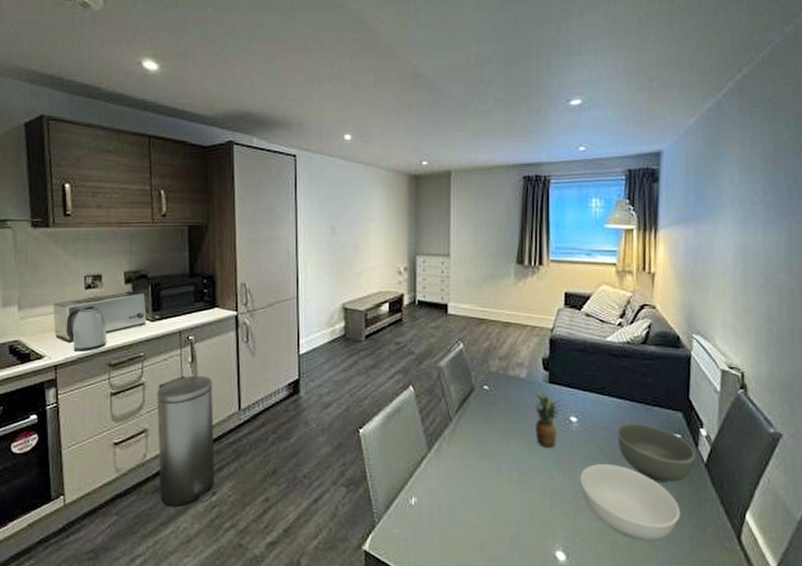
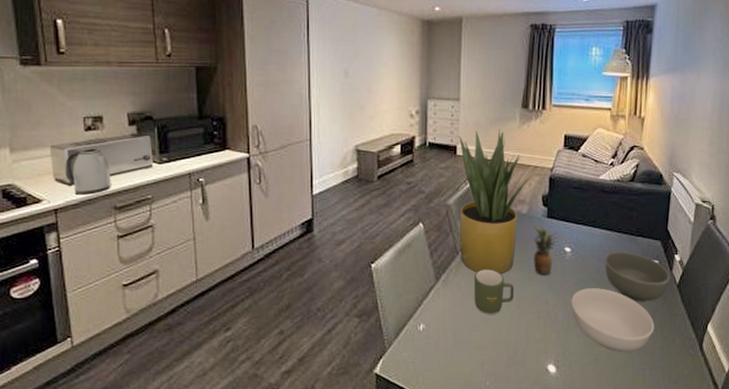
pedal bin: present [157,375,215,508] -> none [167,216,229,344]
planter: none [450,286,529,444] -> present [459,129,531,274]
mug: none [470,437,515,490] -> present [474,268,515,314]

